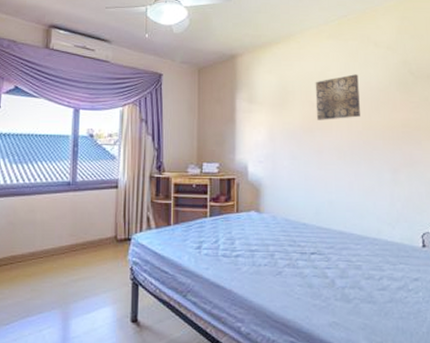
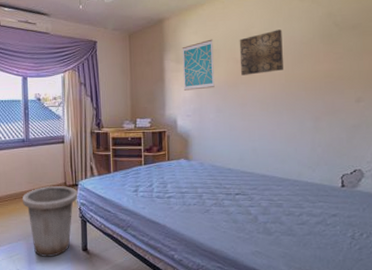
trash can: none [62,239,129,330] -> present [23,185,77,257]
wall art: none [255,79,289,134] -> present [182,39,215,91]

